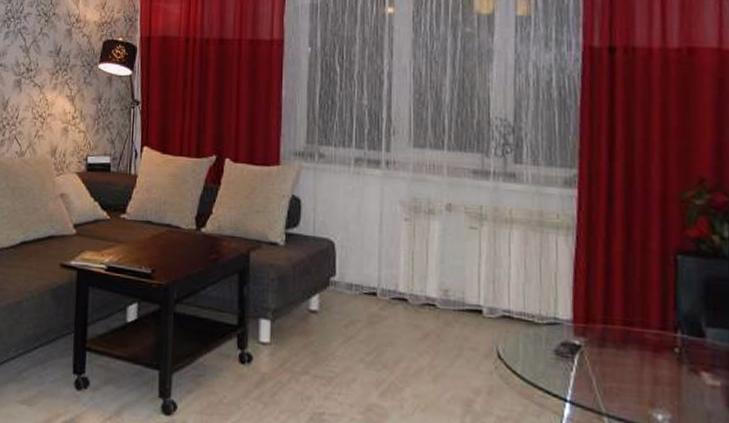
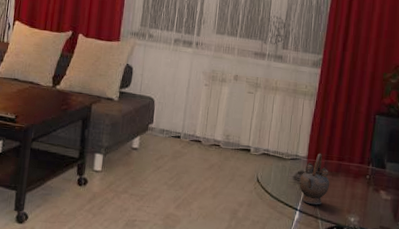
teapot: none [563,314,615,394] -> present [298,153,330,205]

